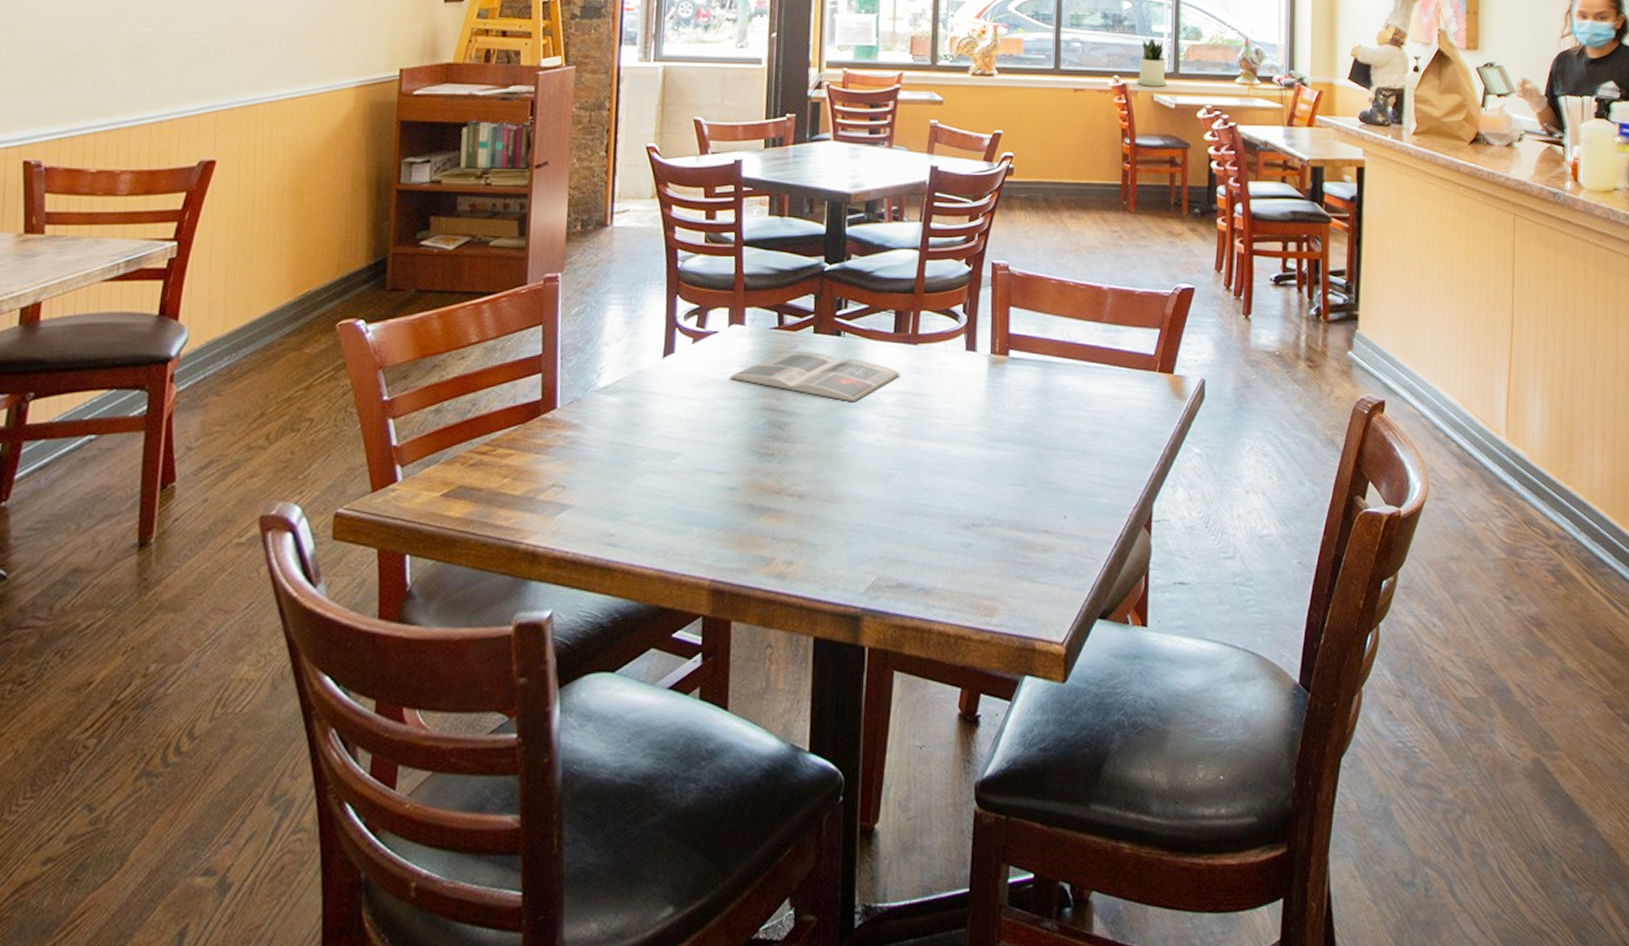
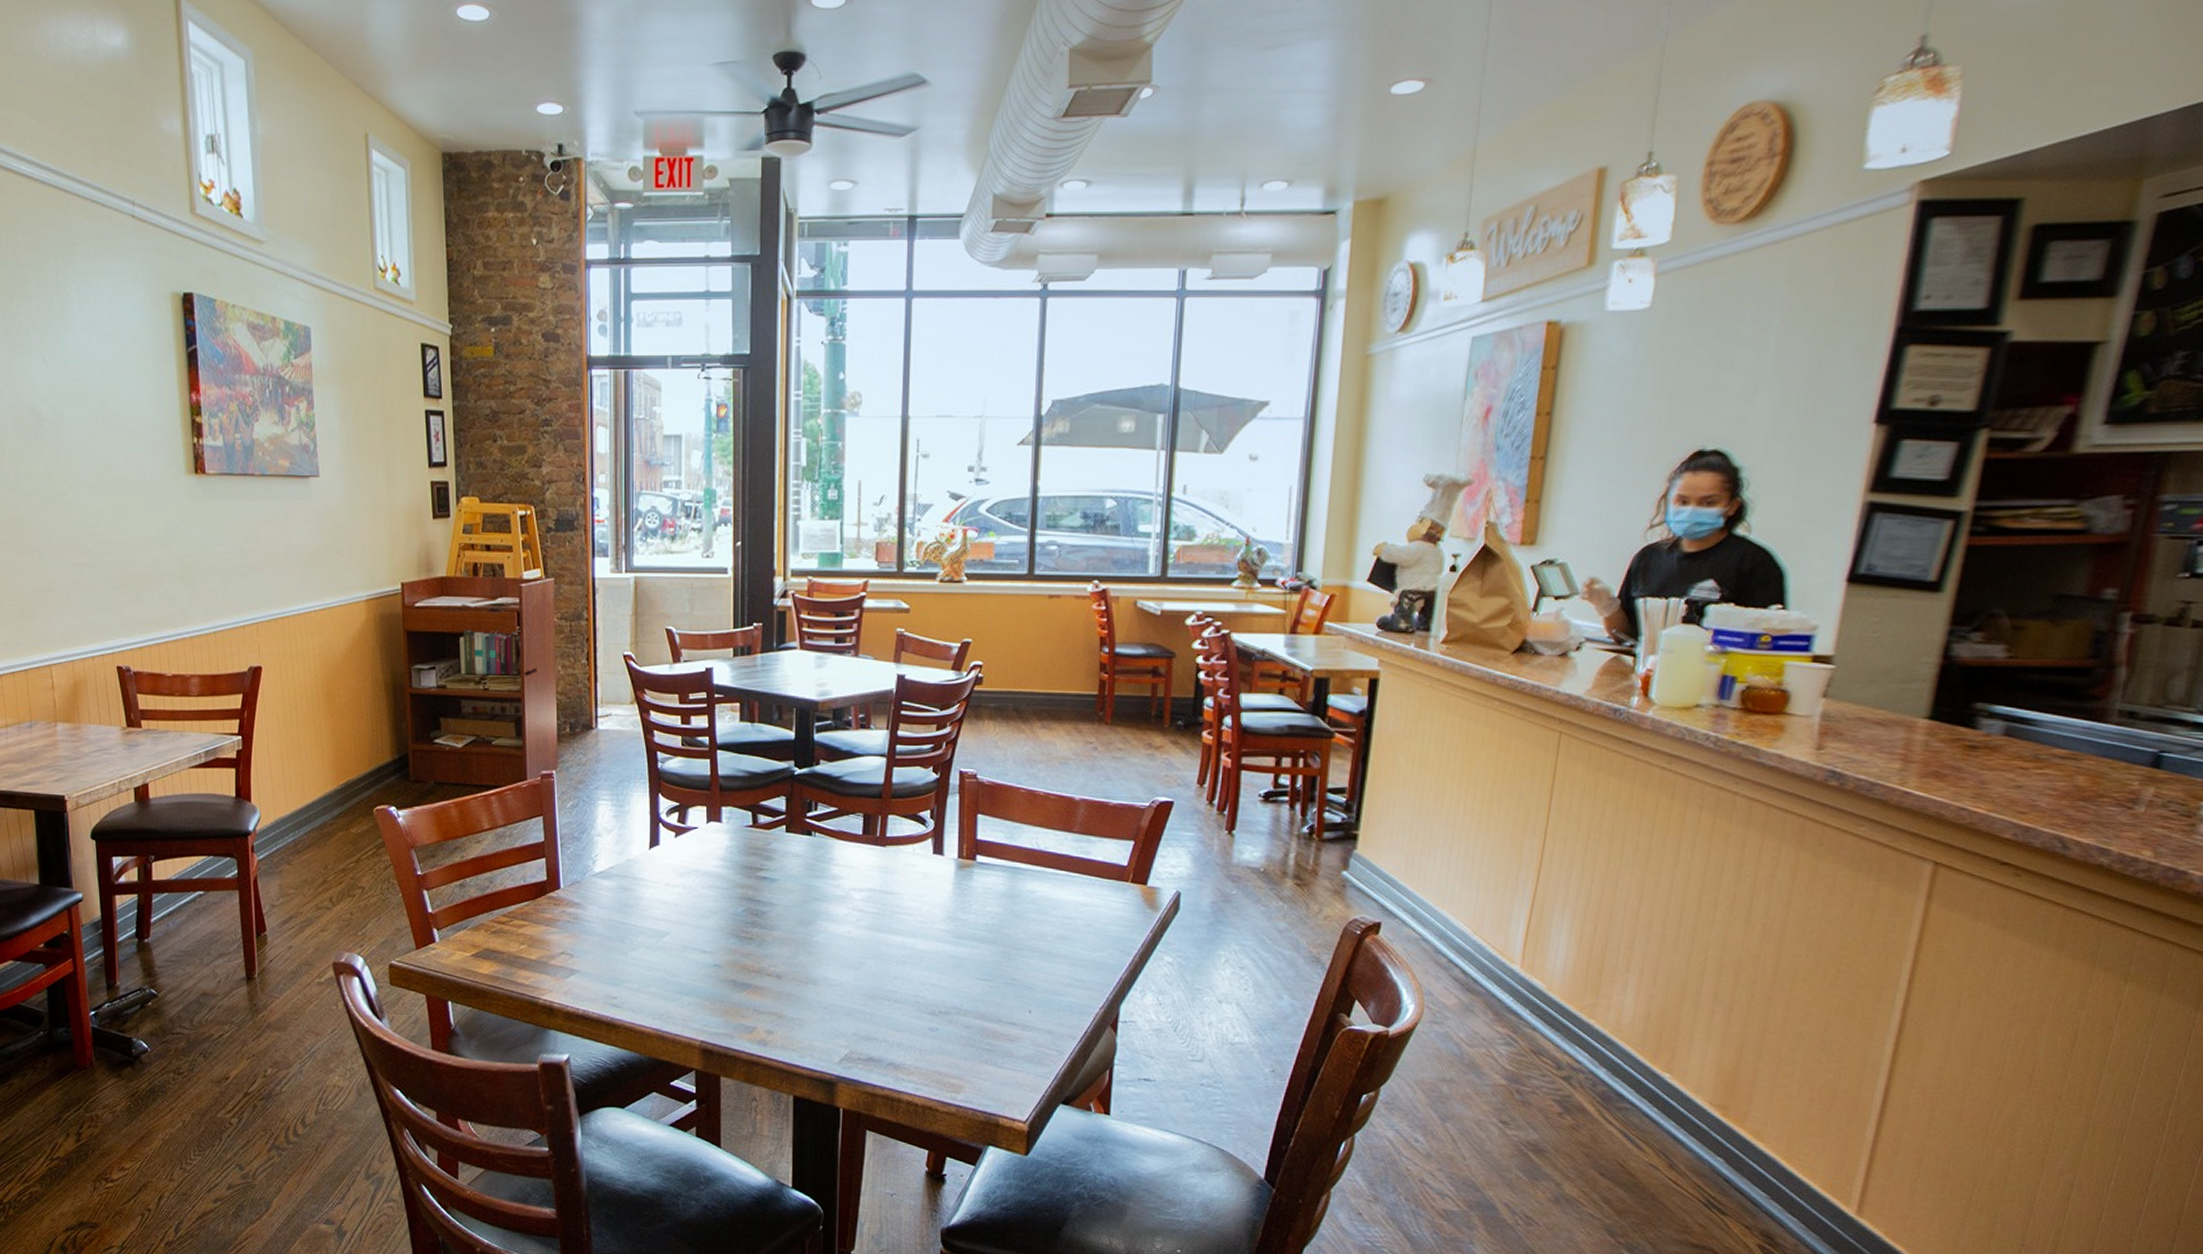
magazine: present [729,351,901,402] -> none [710,847,870,897]
planter: present [1136,38,1167,87] -> none [1118,539,1153,592]

